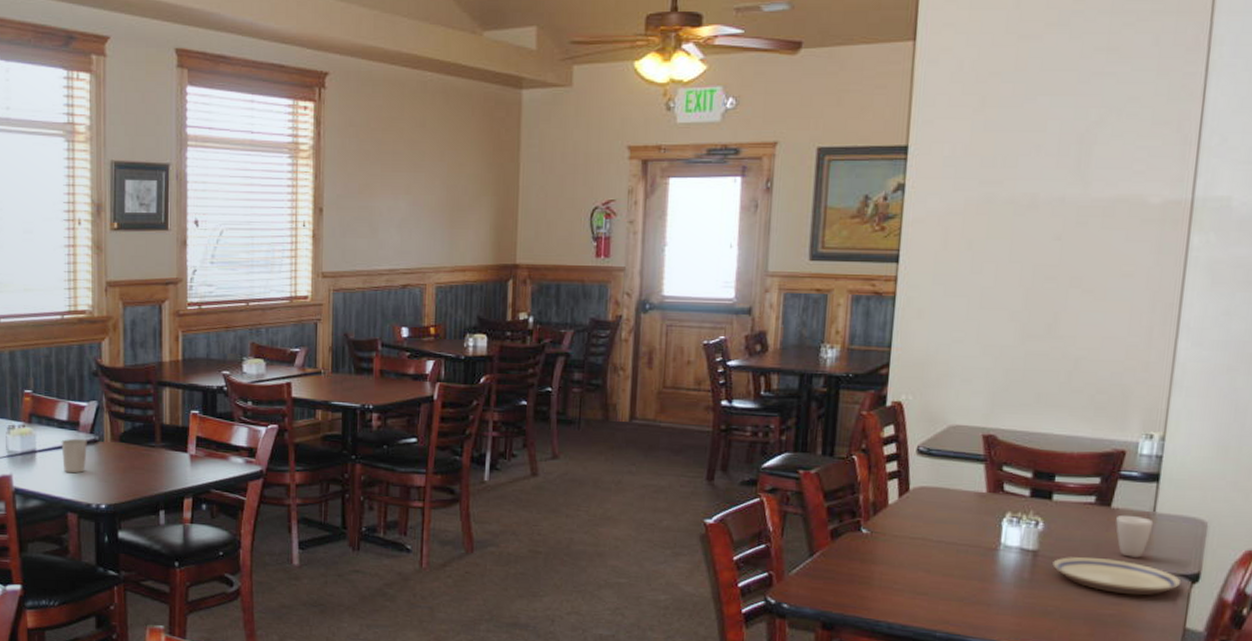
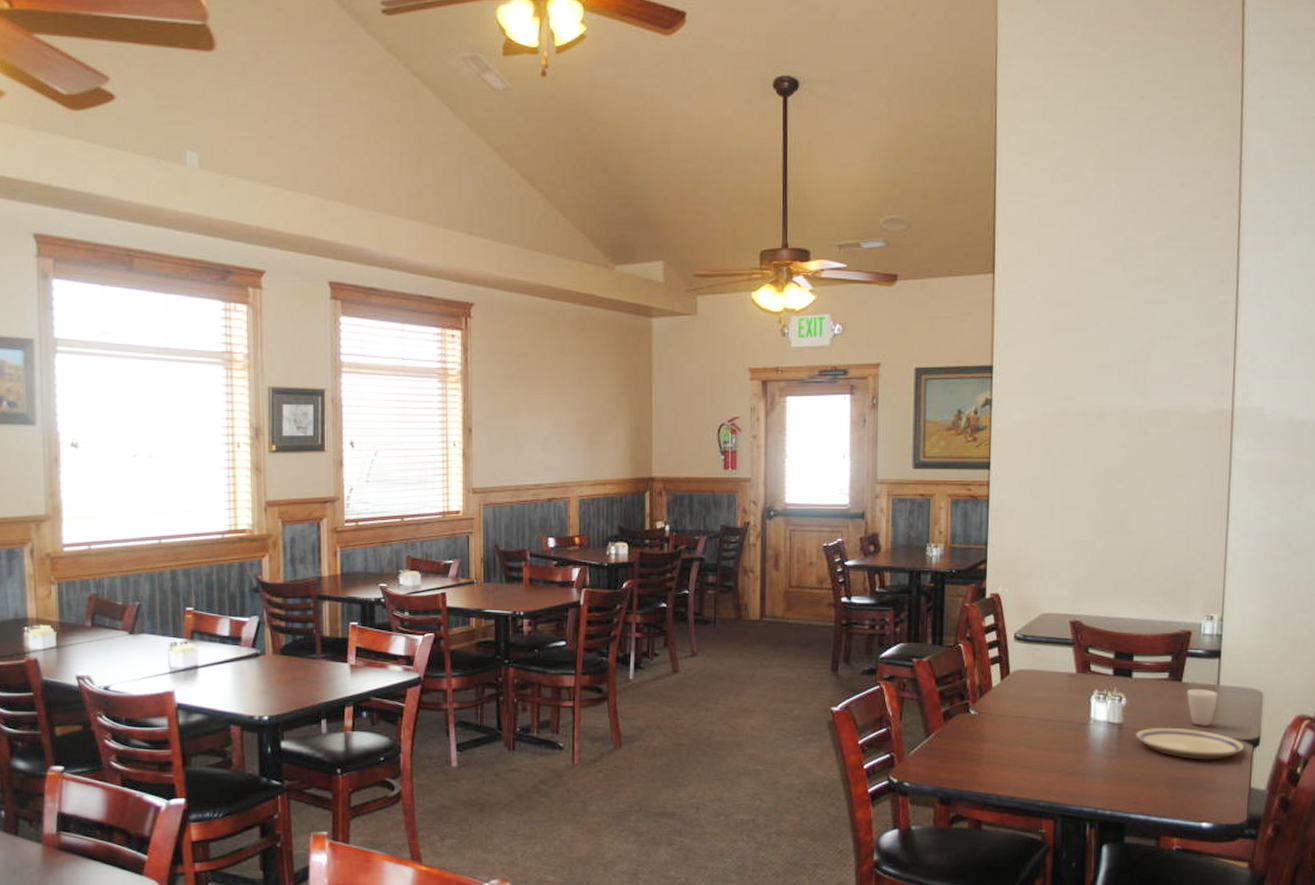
cup: present [61,438,87,474] -> none [223,653,249,687]

